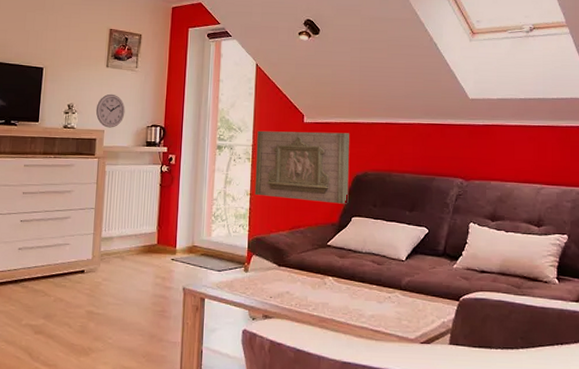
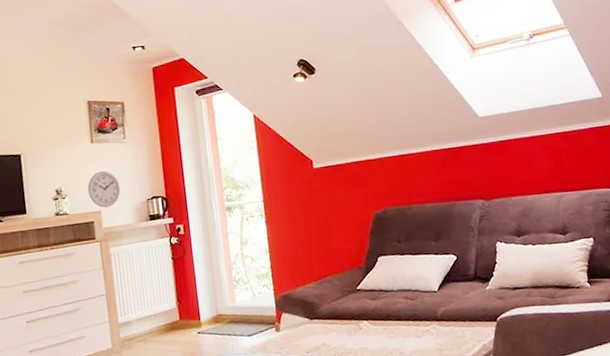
decorative wall panel: present [254,130,350,204] -> none [266,172,372,252]

